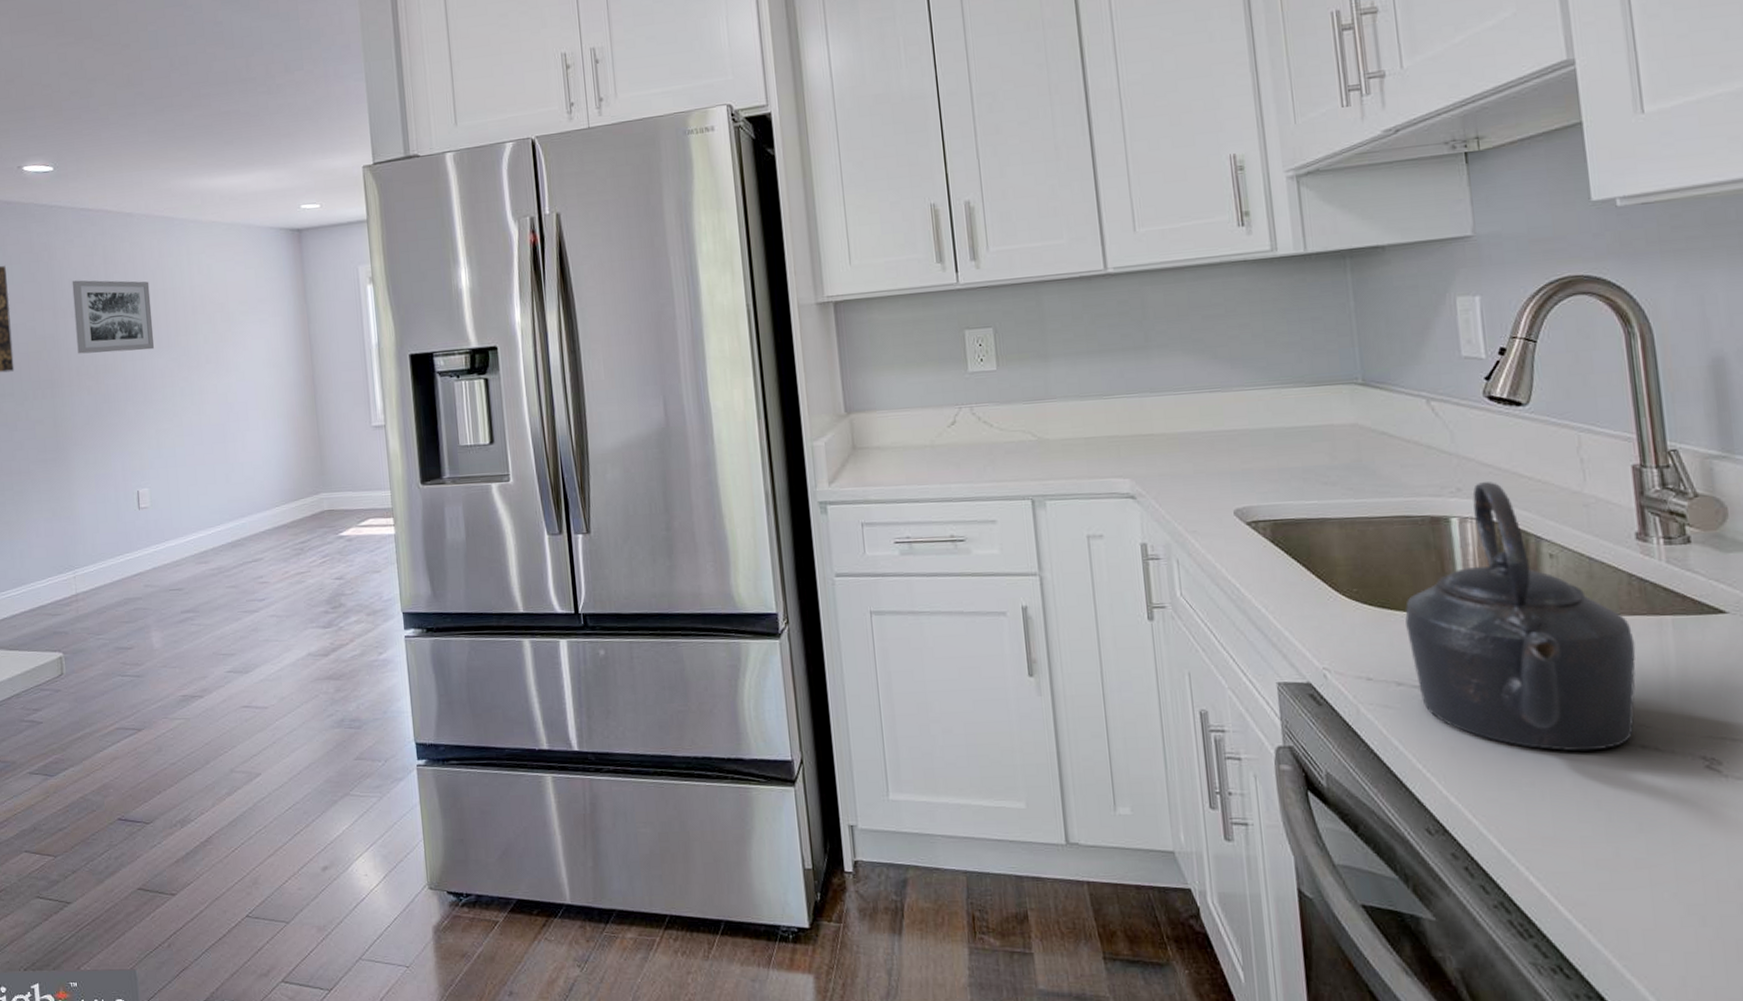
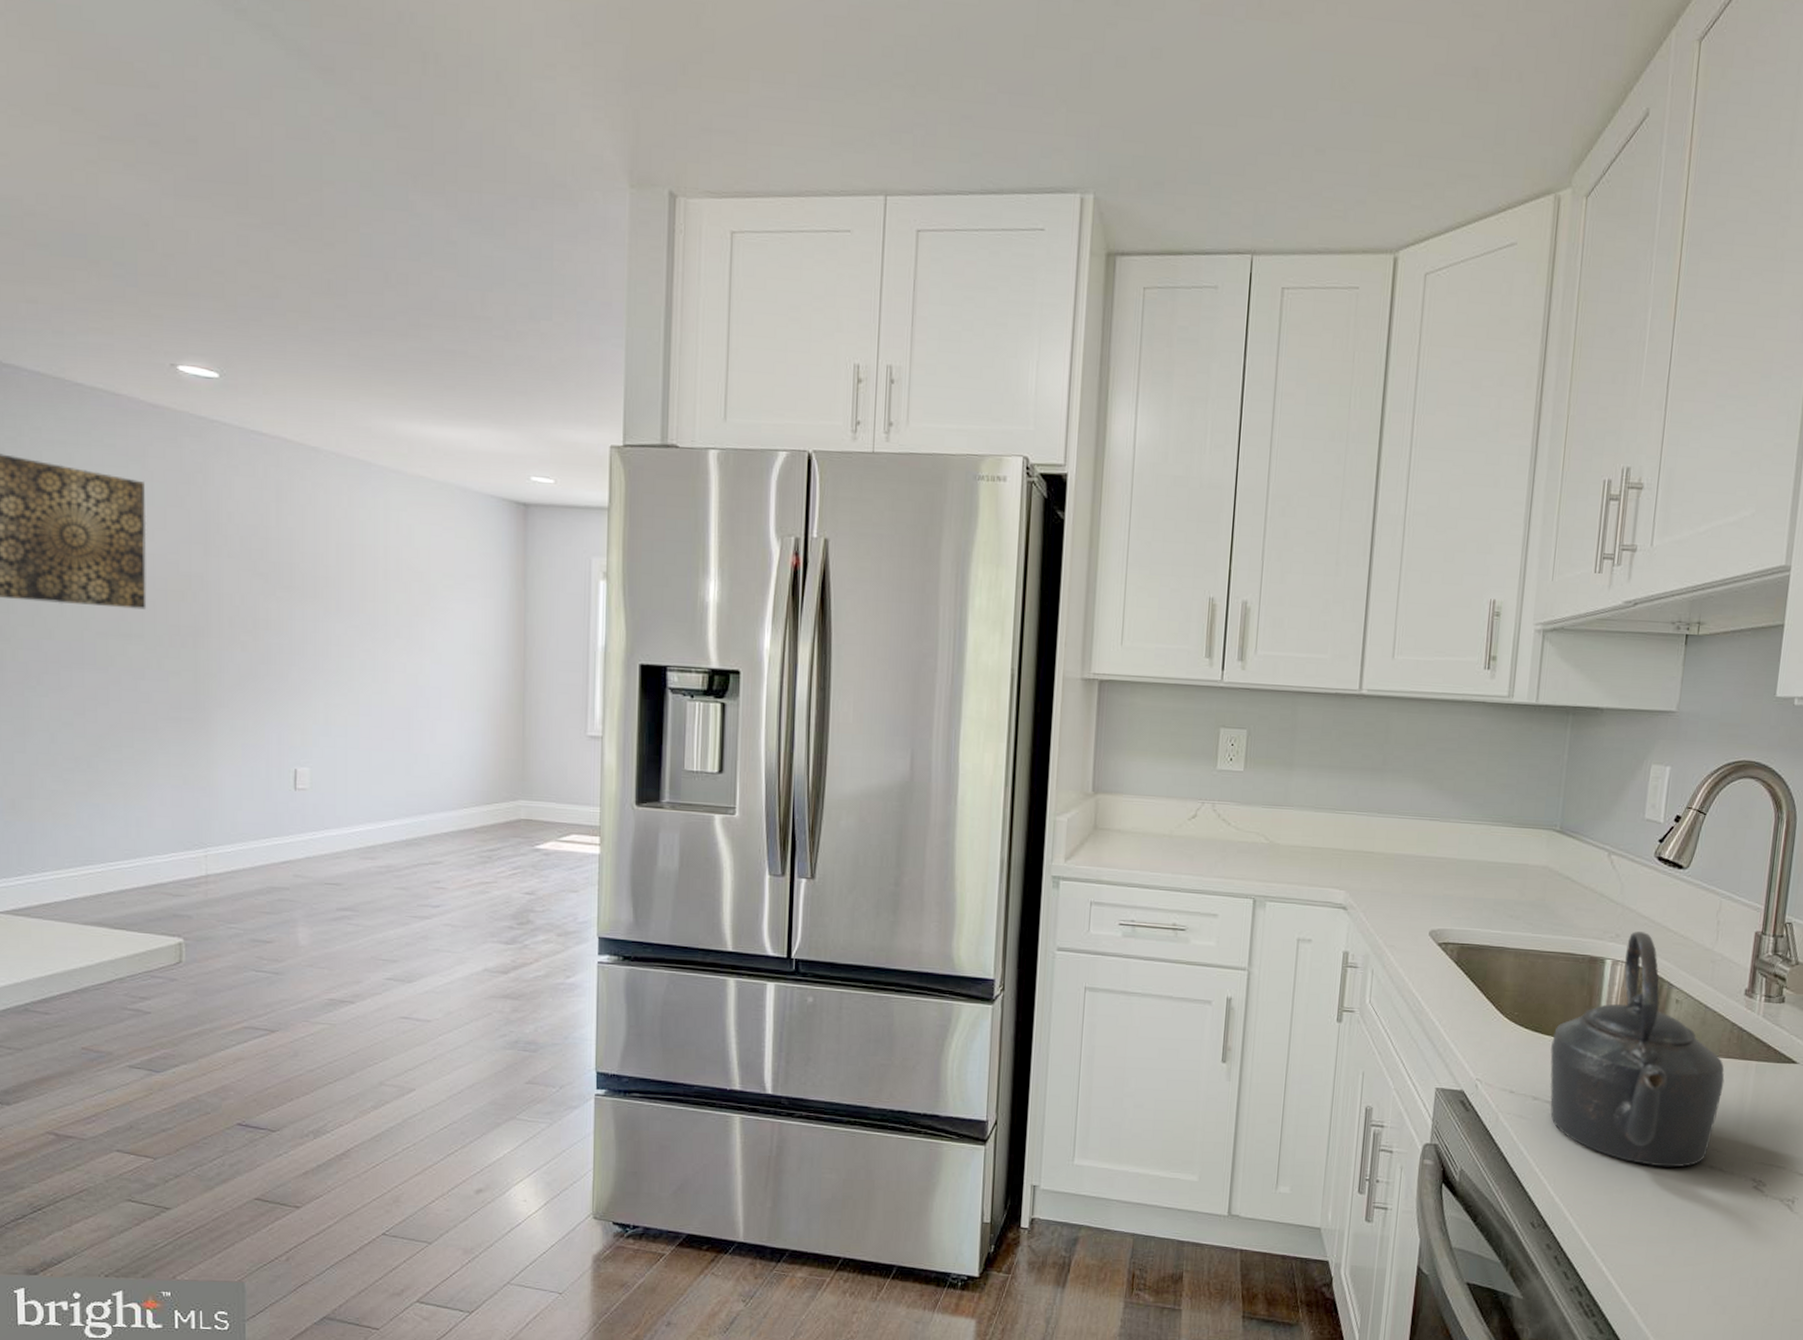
wall art: present [72,280,155,354] -> none [232,514,333,611]

